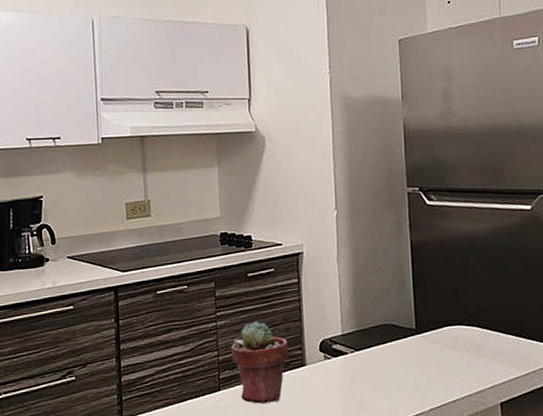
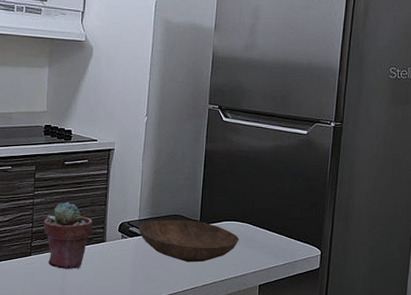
bowl: none [343,329,468,382] -> present [139,220,239,263]

